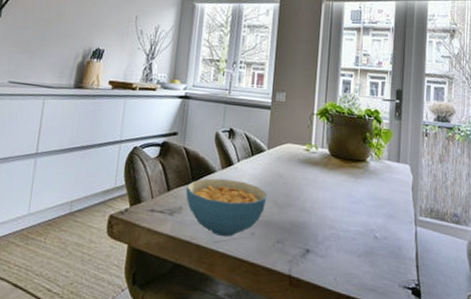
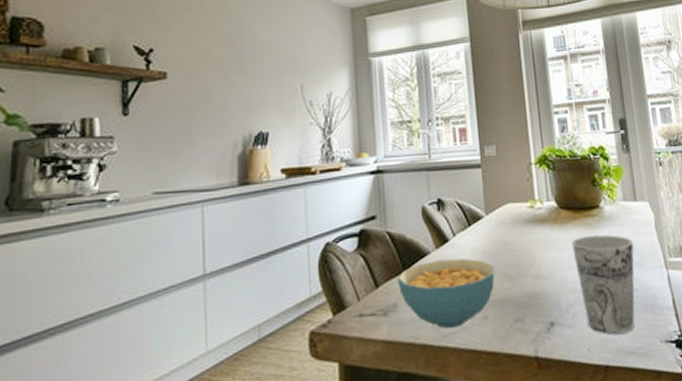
cup: none [336,183,391,272] -> present [571,234,635,335]

